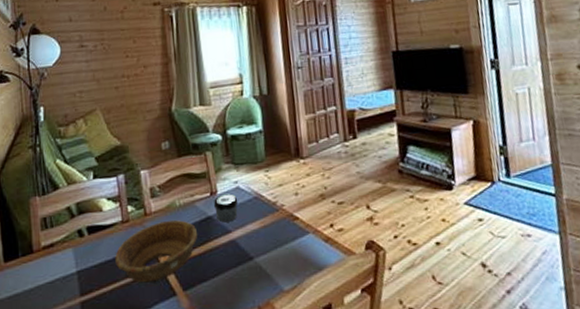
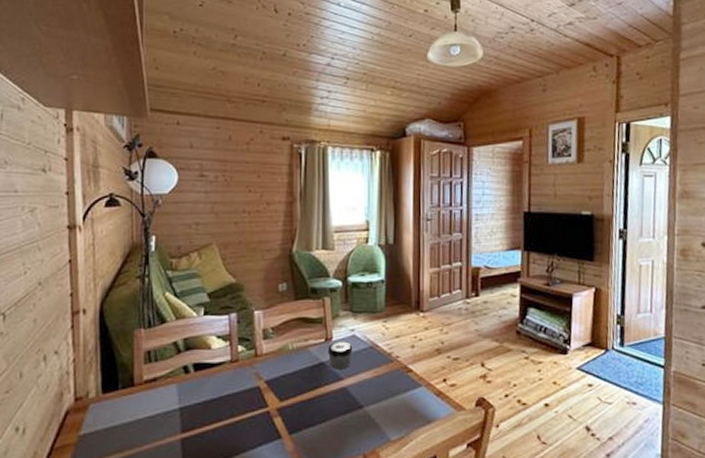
decorative bowl: present [115,220,198,284] -> none [221,363,309,425]

